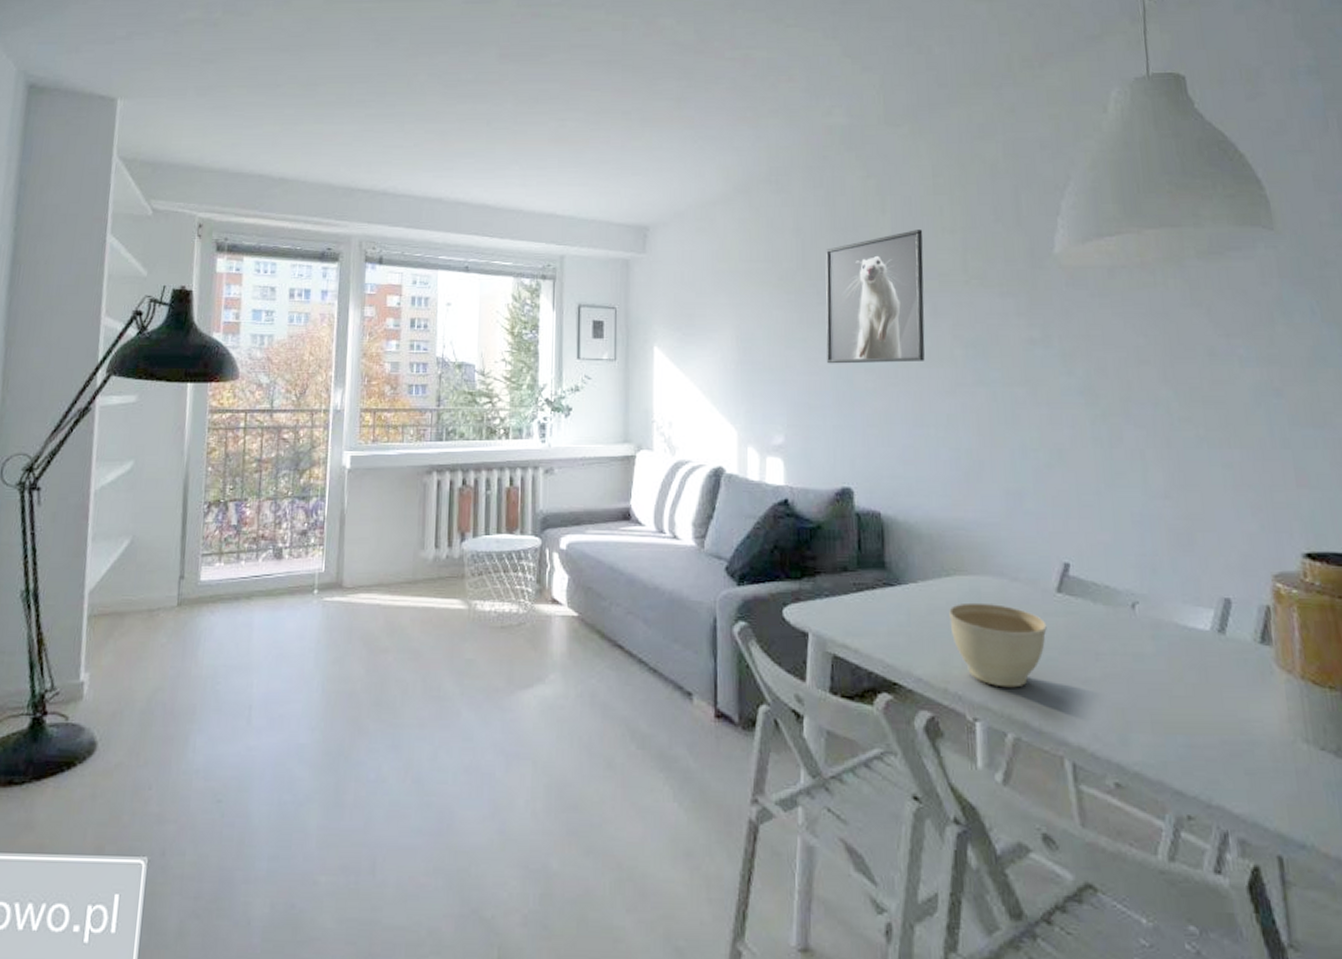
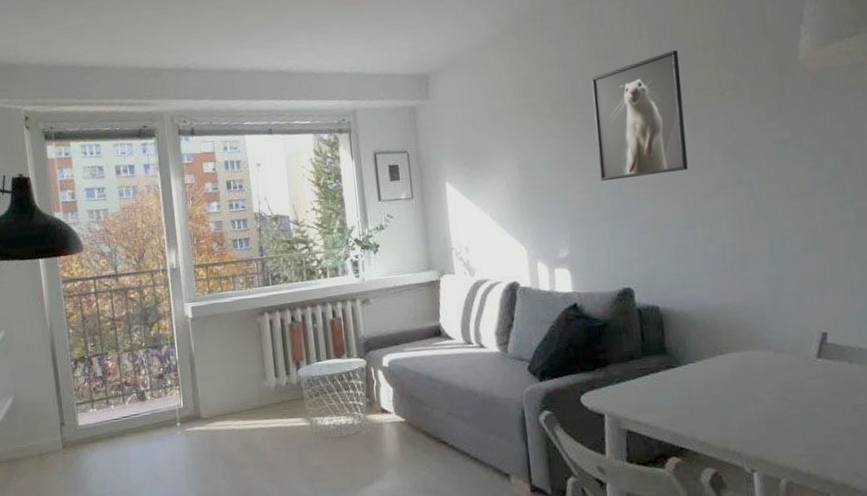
planter bowl: present [949,602,1047,688] -> none [724,373,810,442]

